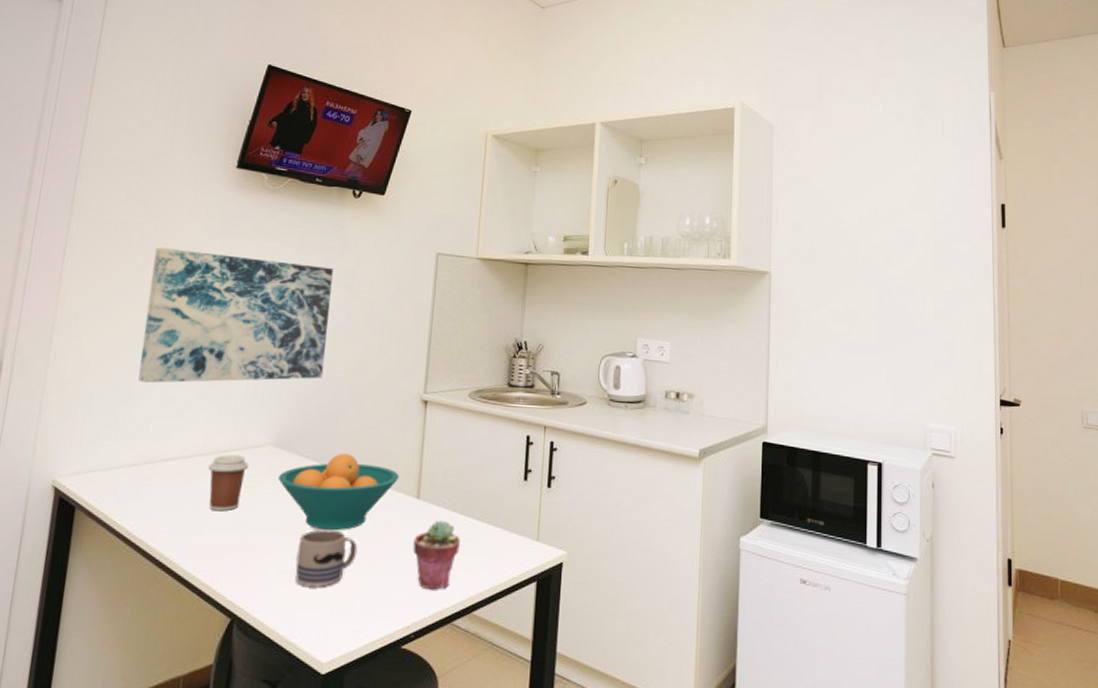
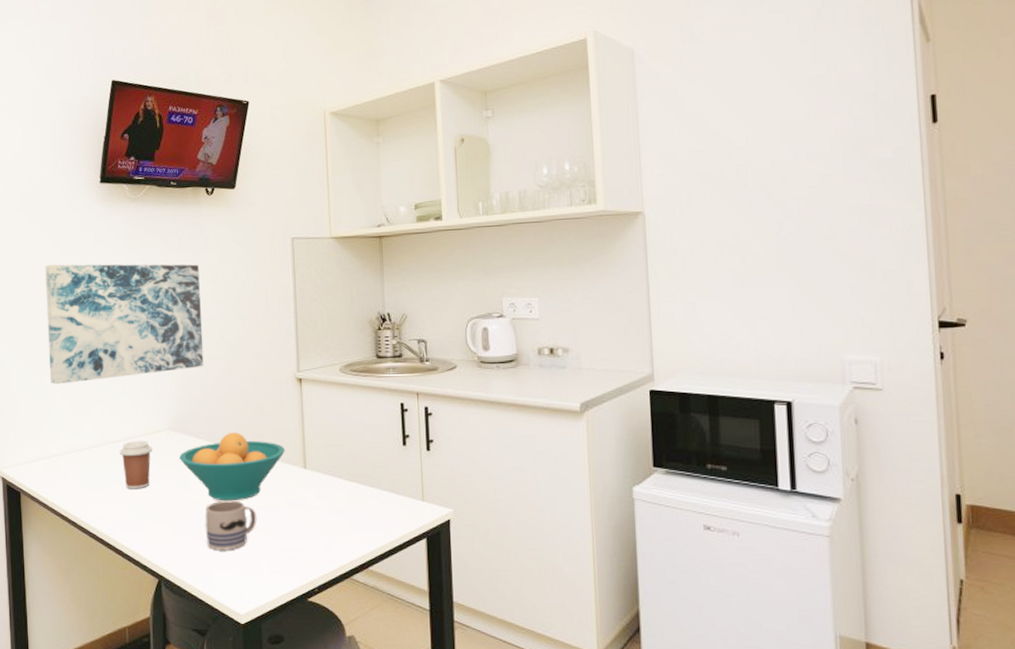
potted succulent: present [413,520,460,590] -> none [306,487,349,549]

